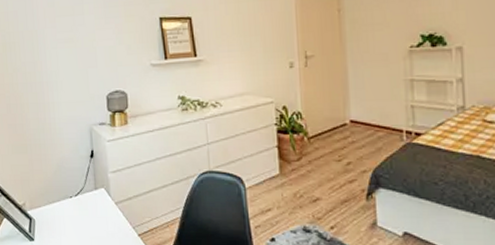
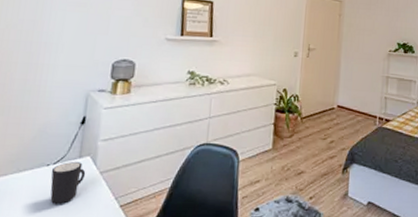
mug: none [74,194,104,233] -> present [50,162,86,204]

